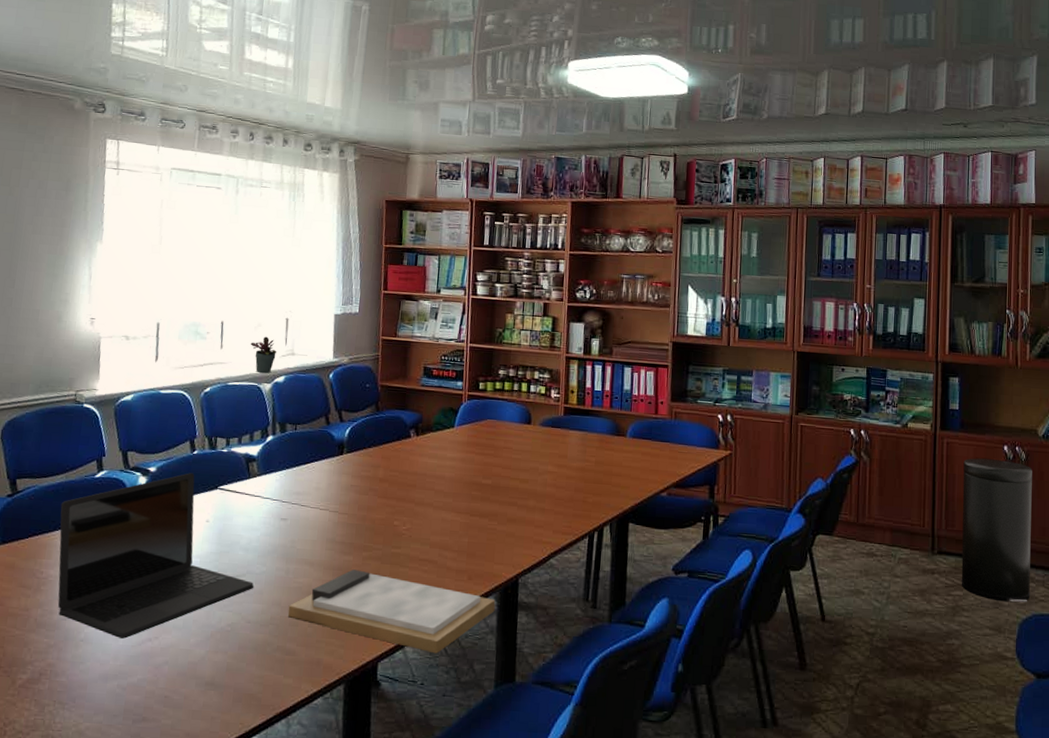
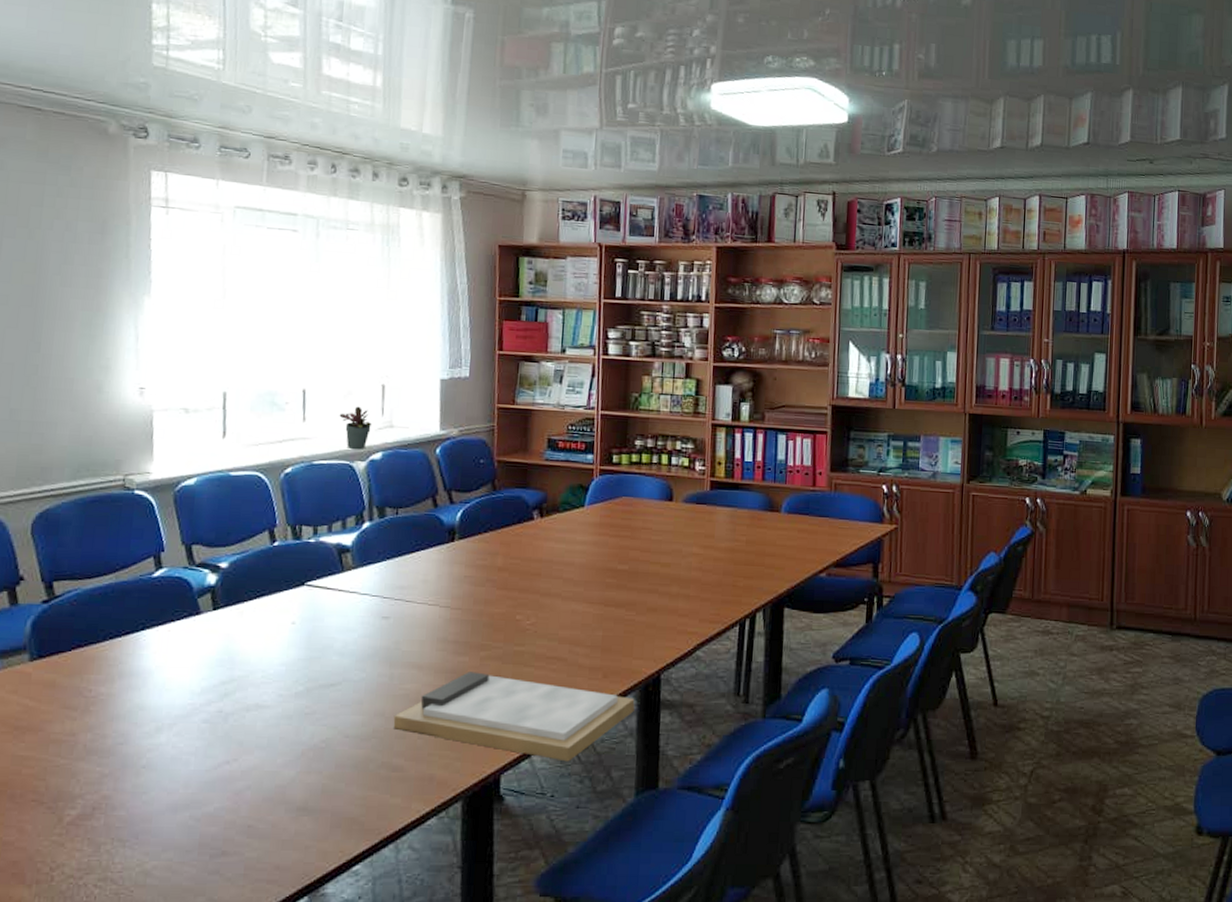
laptop: present [57,473,254,639] -> none [110,568,351,762]
pedal bin: present [961,458,1032,603] -> none [1140,525,1216,678]

